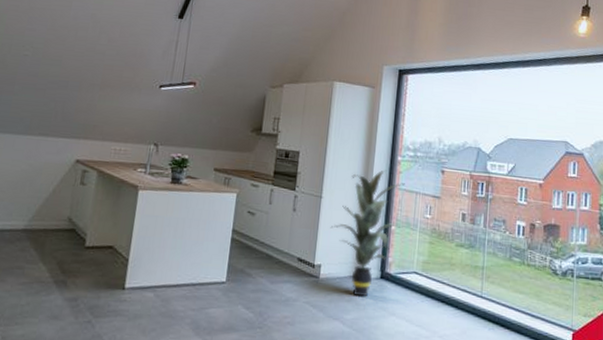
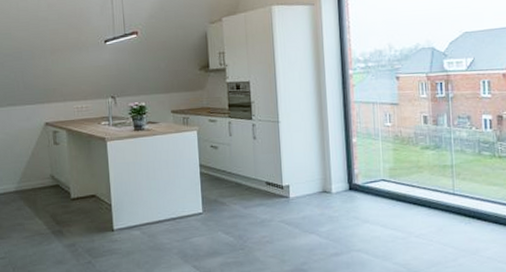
indoor plant: present [330,170,405,297] -> none [292,85,364,210]

